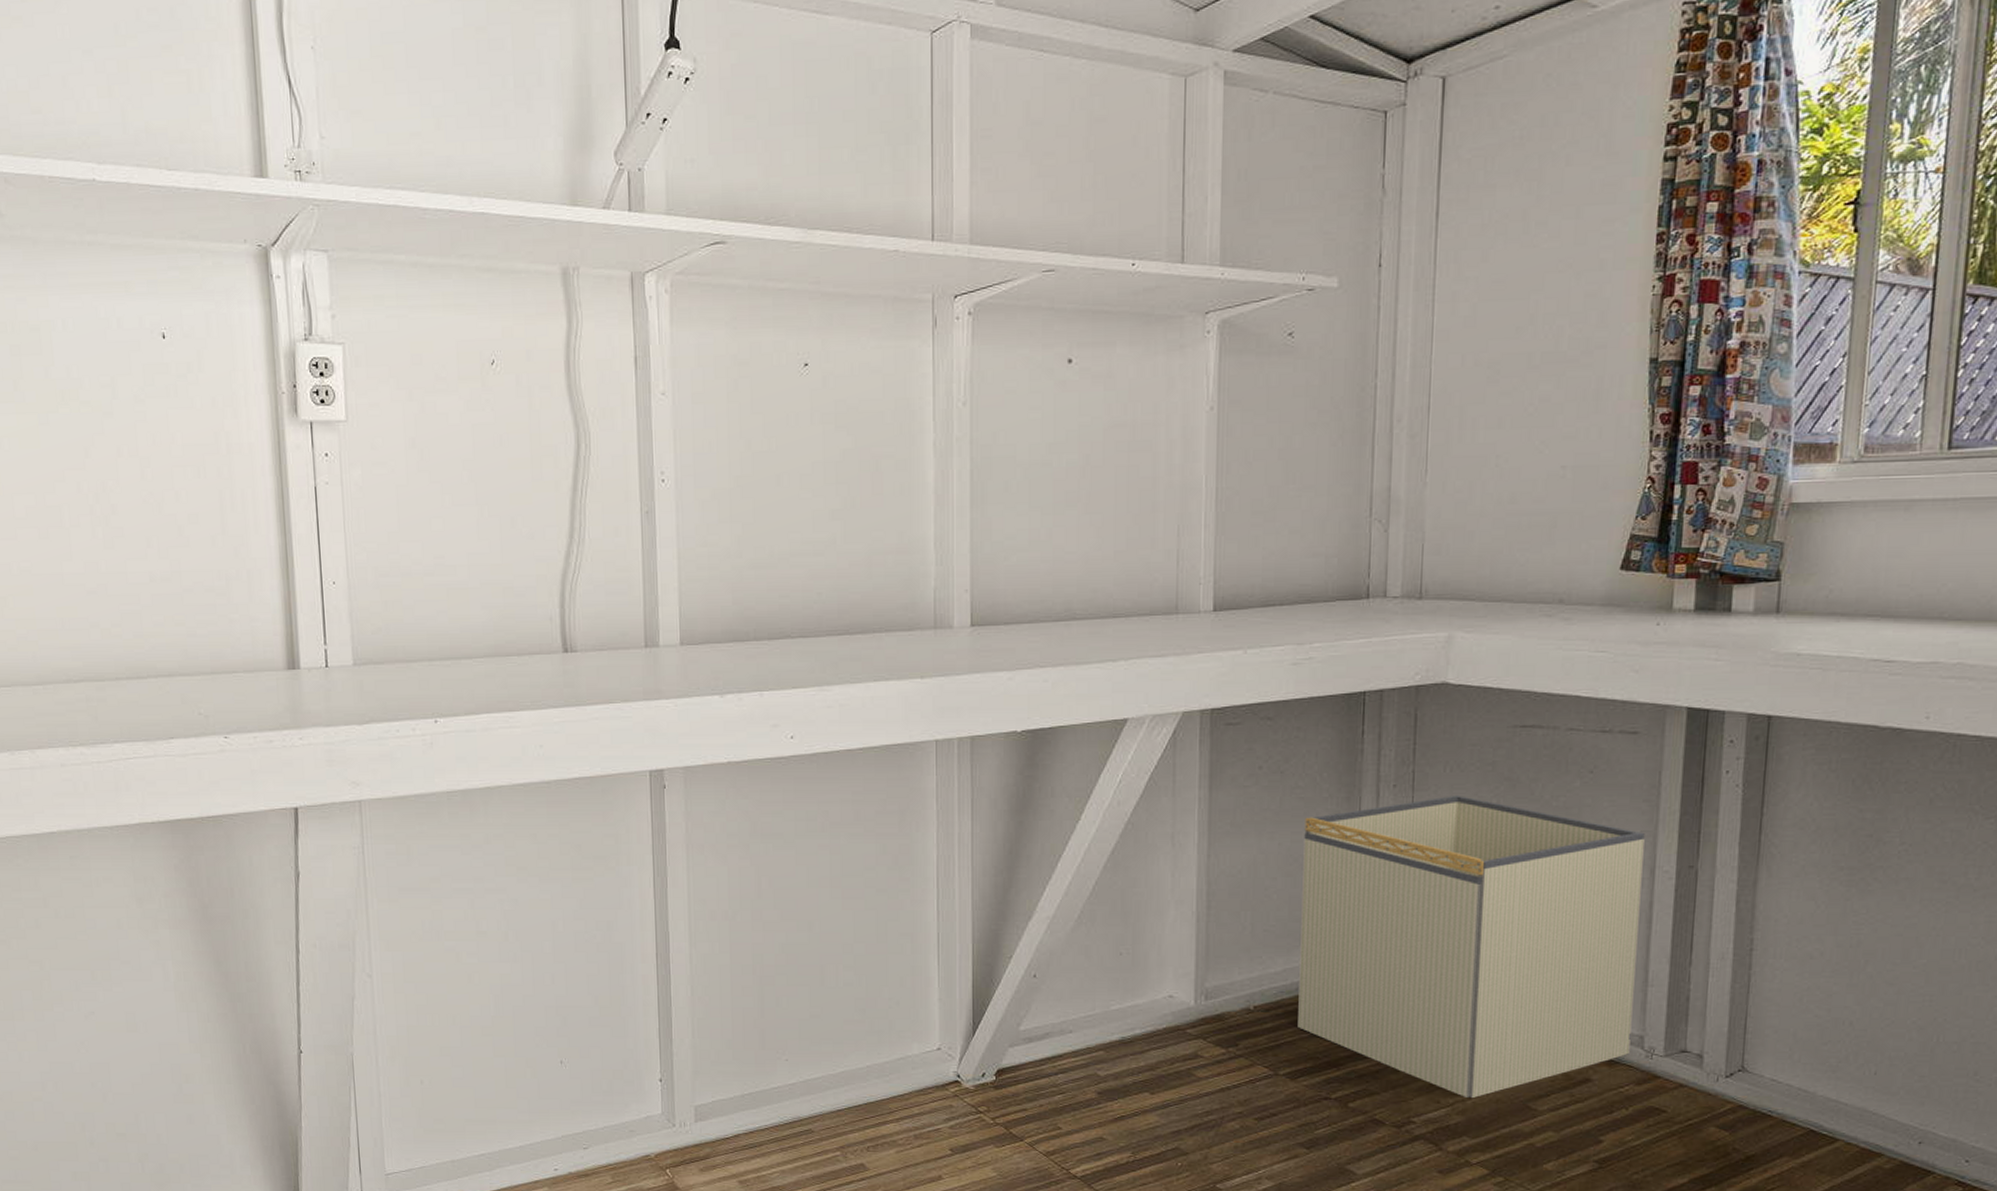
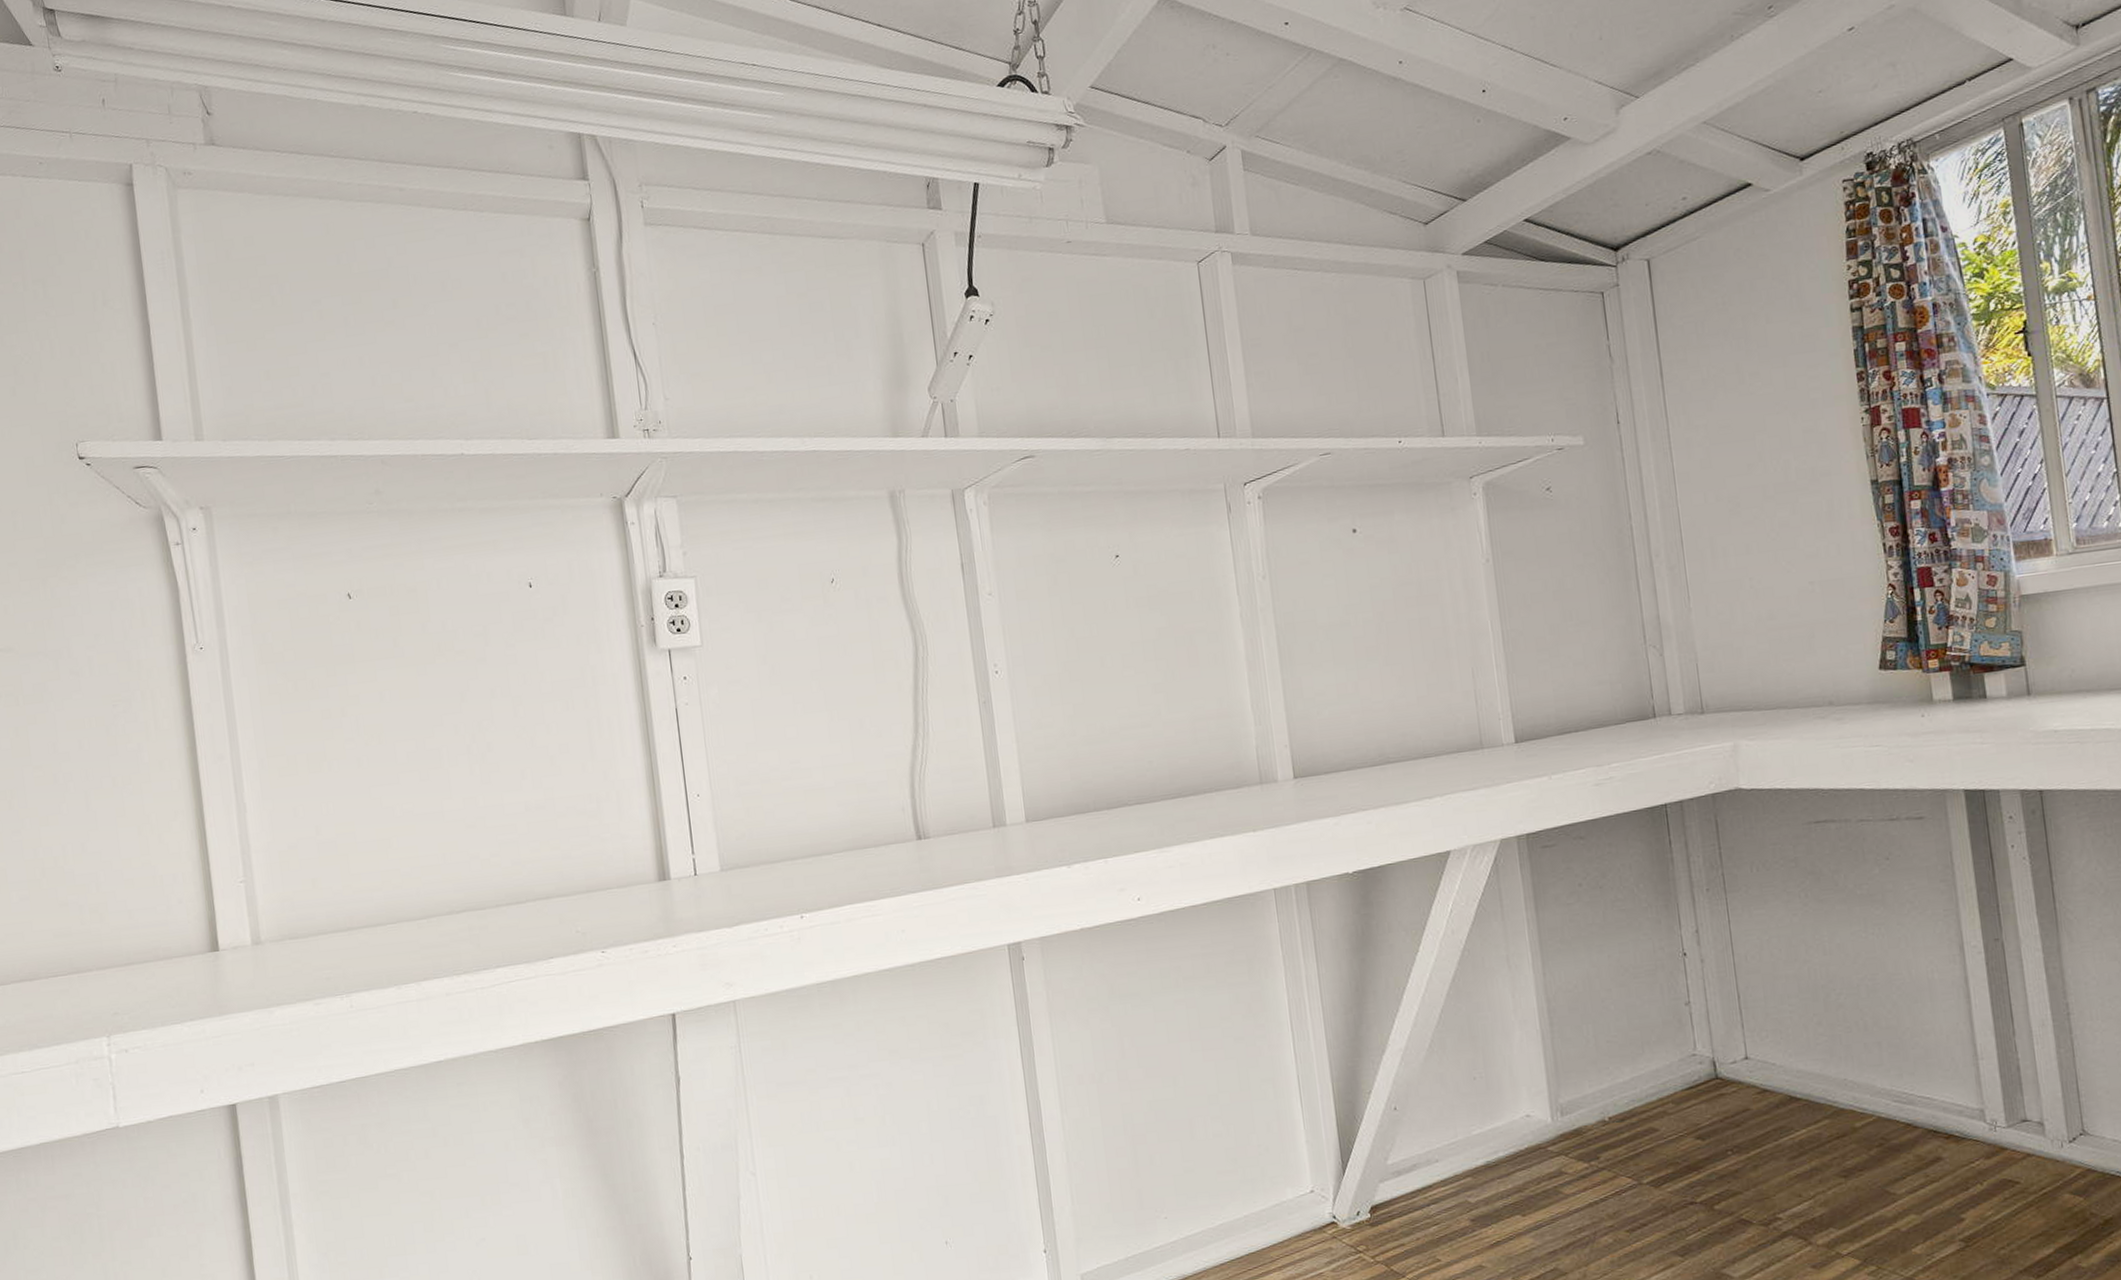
storage bin: present [1298,796,1645,1099] -> none [1629,893,1974,1189]

